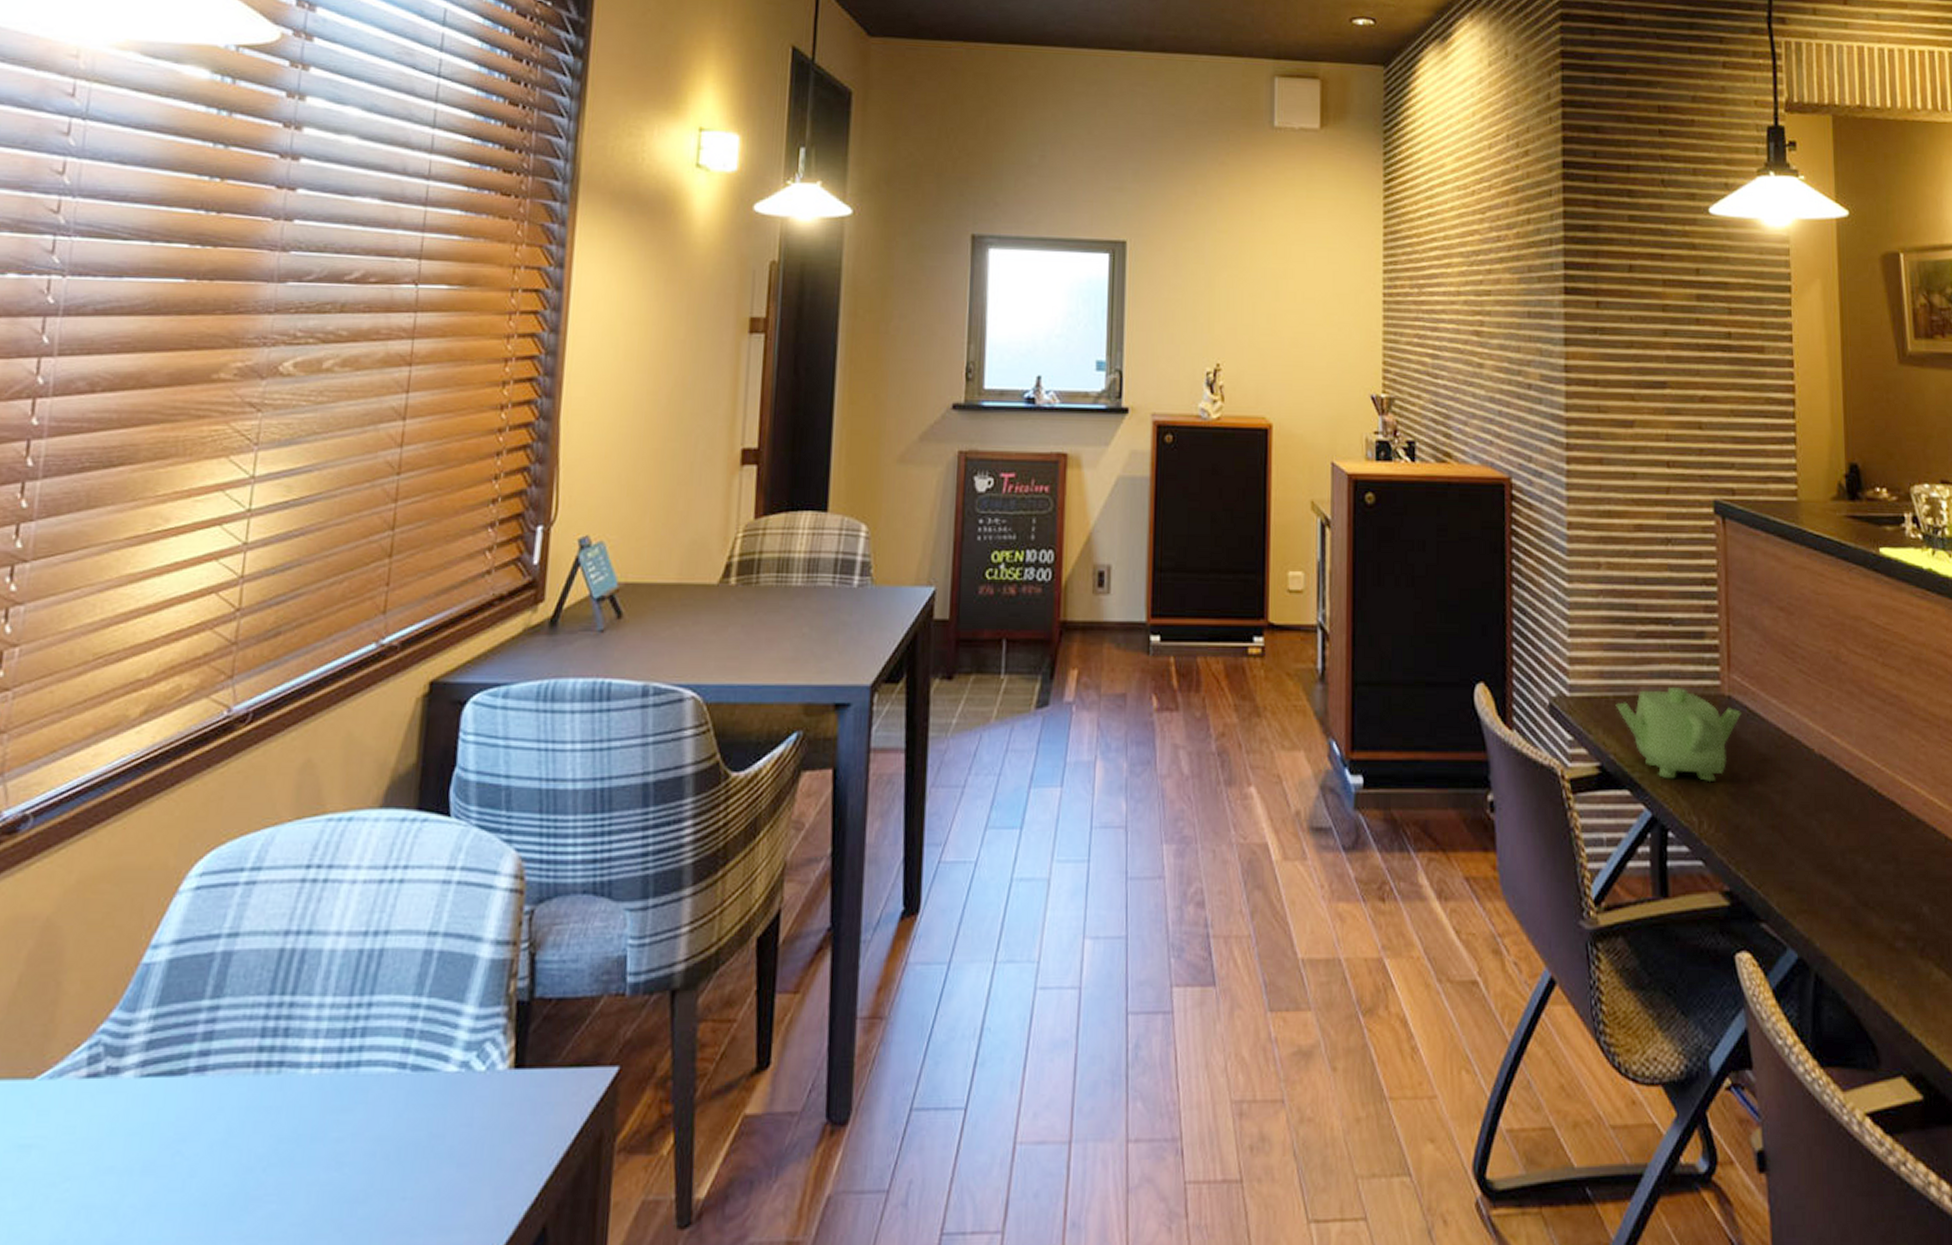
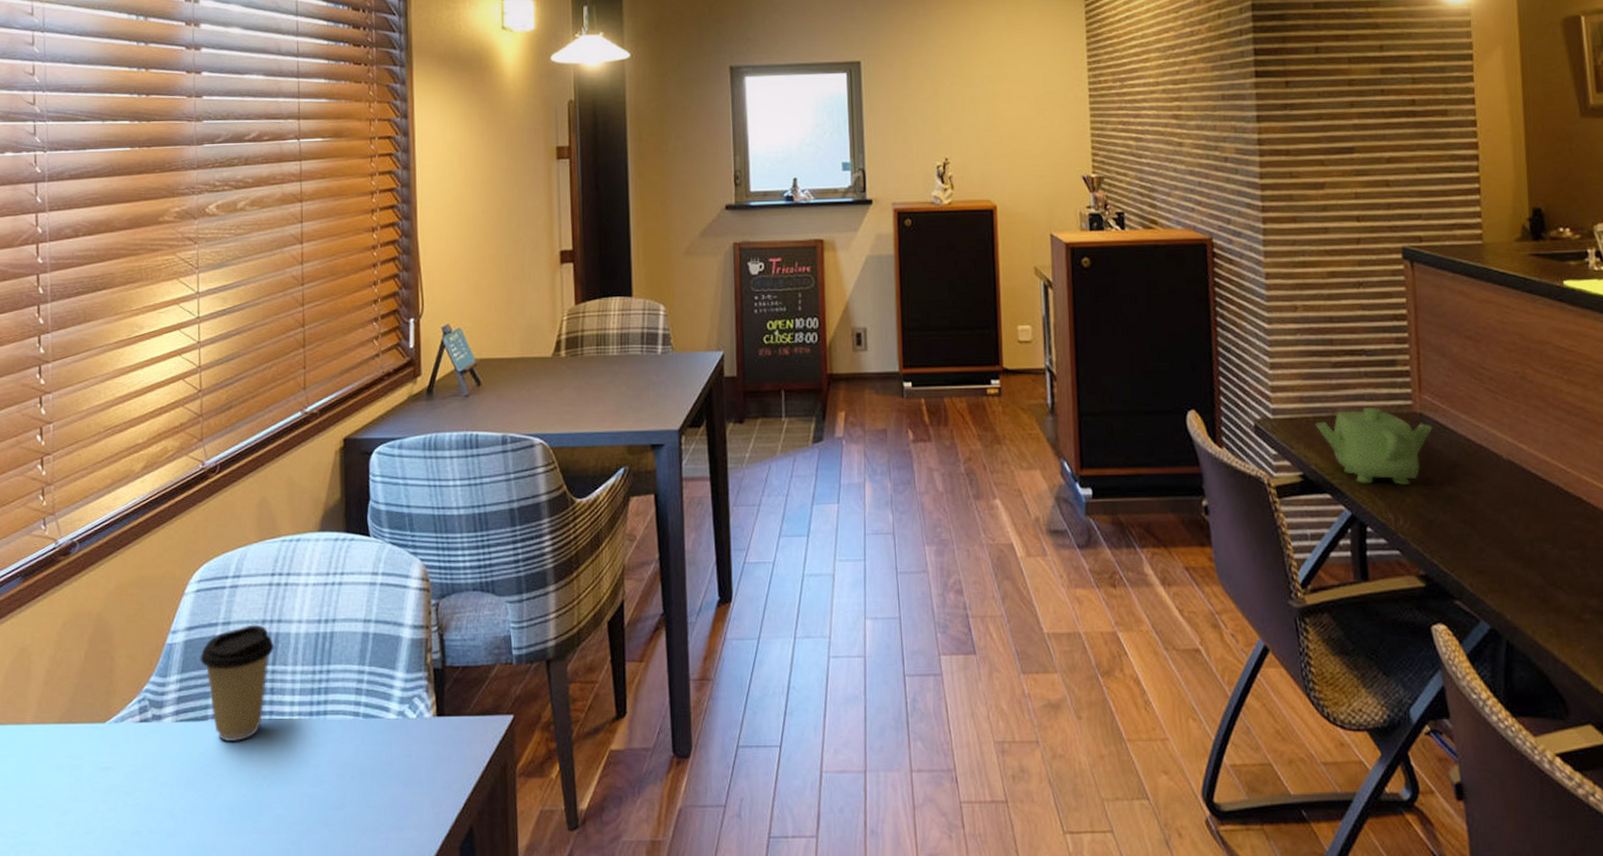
coffee cup: none [186,937,298,1106] -> present [199,624,275,742]

